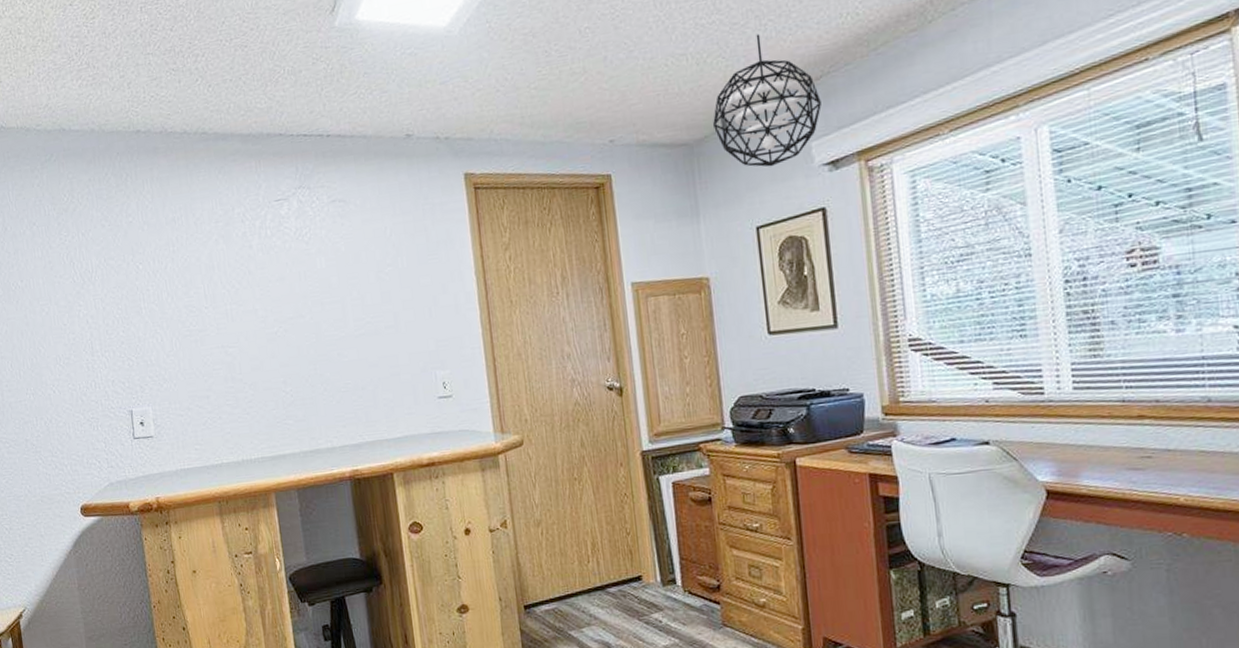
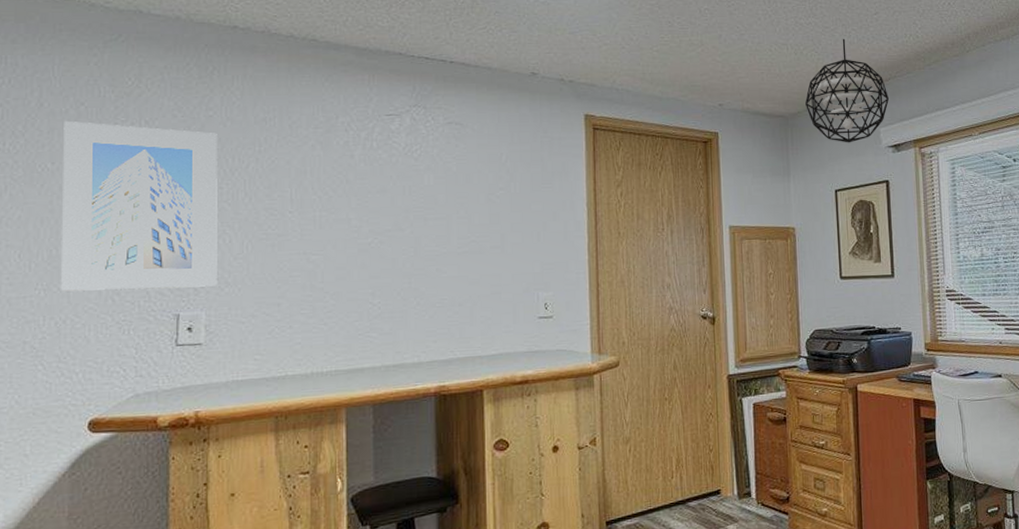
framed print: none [24,237,157,395] -> present [61,120,217,292]

